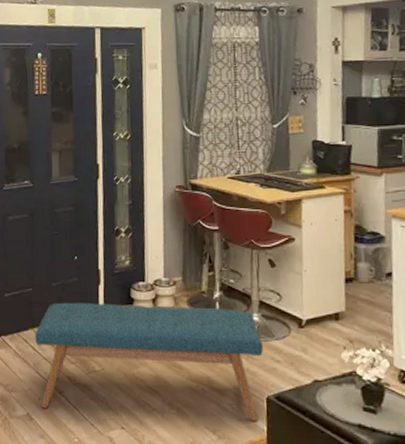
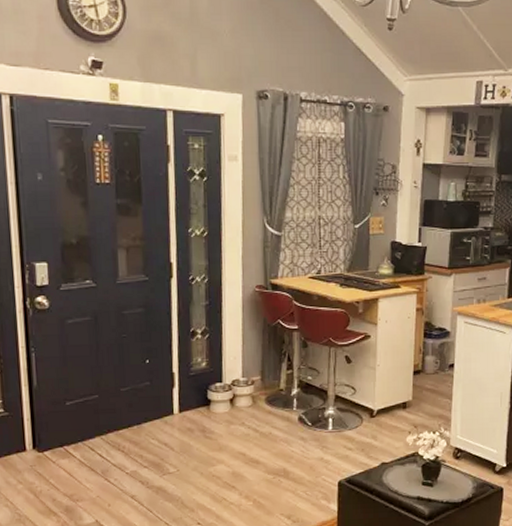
bench: present [35,302,263,422] -> none [102,404,337,515]

